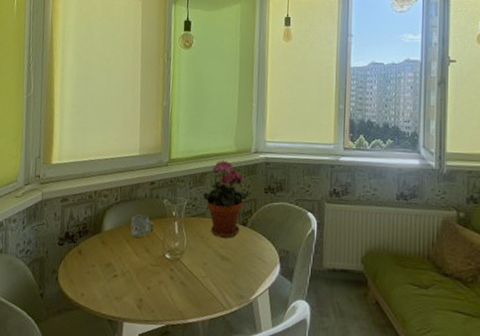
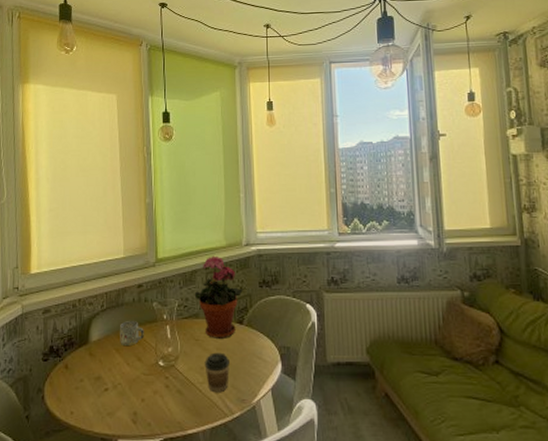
coffee cup: none [208,250,232,288] -> present [204,352,230,393]

